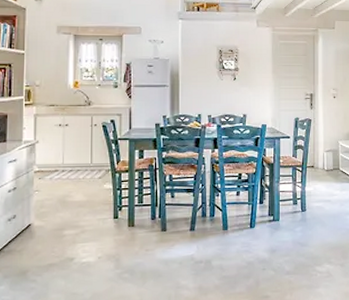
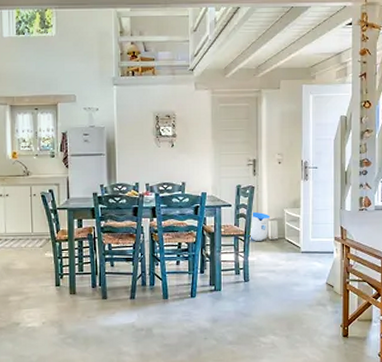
sun visor: none [306,143,326,172] -> present [248,211,271,241]

